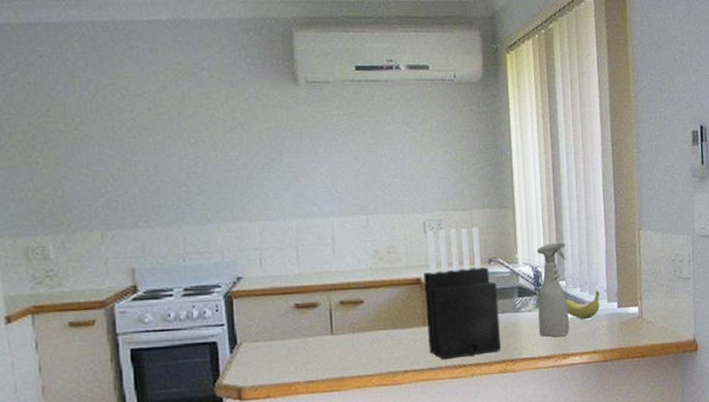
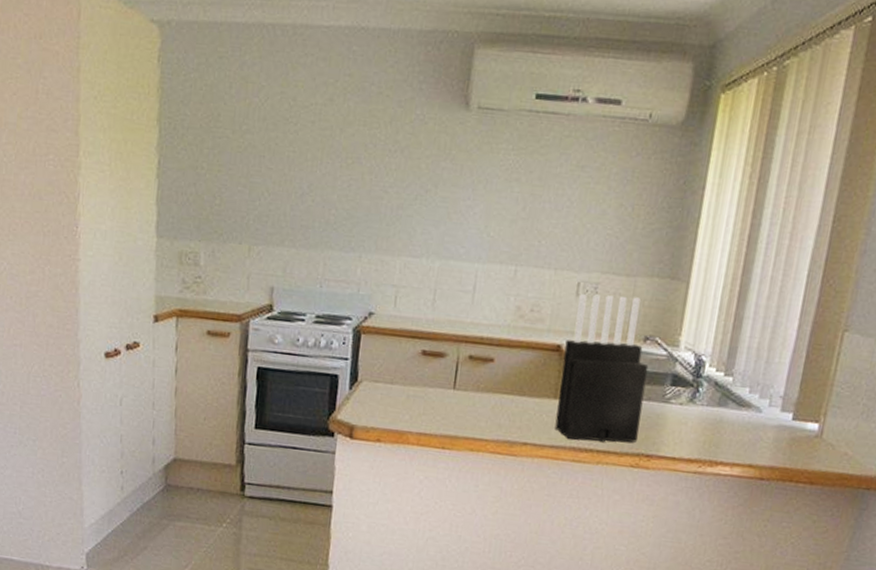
spray bottle: present [536,242,570,337] -> none [686,329,744,440]
fruit: present [566,290,600,320] -> none [727,395,774,427]

